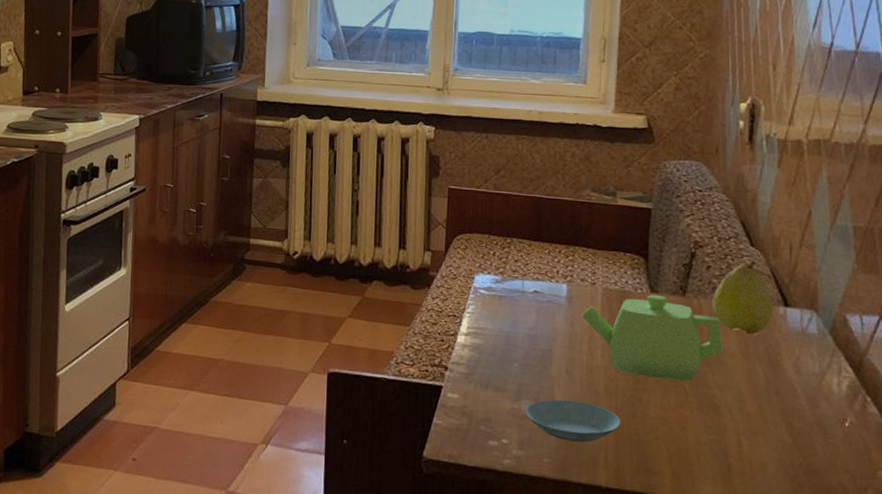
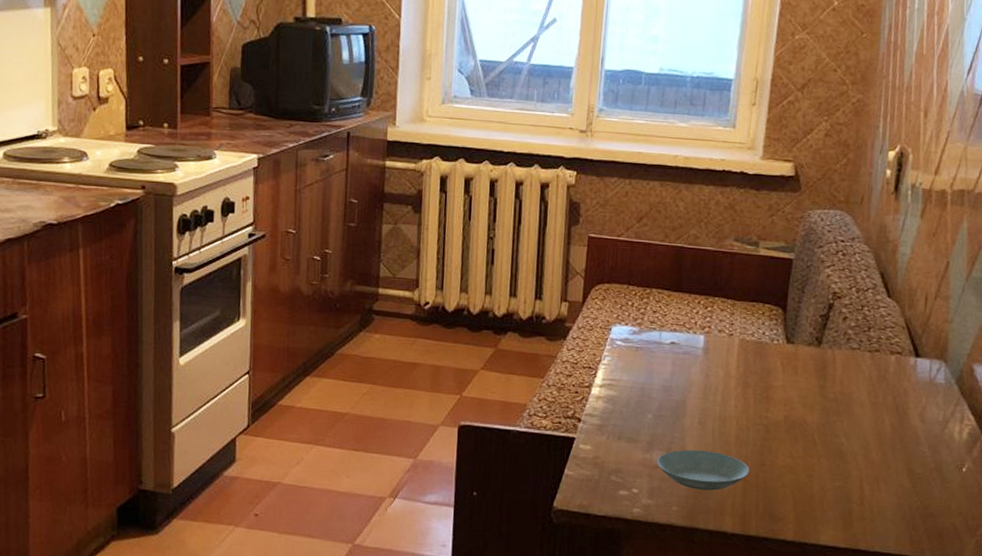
teapot: present [581,295,723,381] -> none [716,346,854,430]
fruit: present [712,259,774,335] -> none [845,310,906,385]

